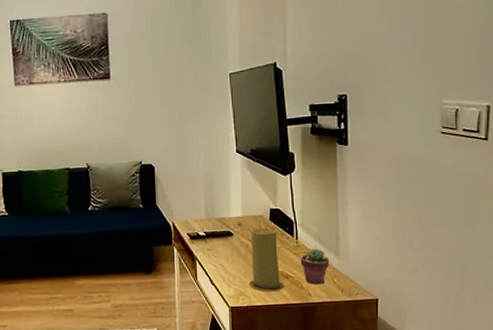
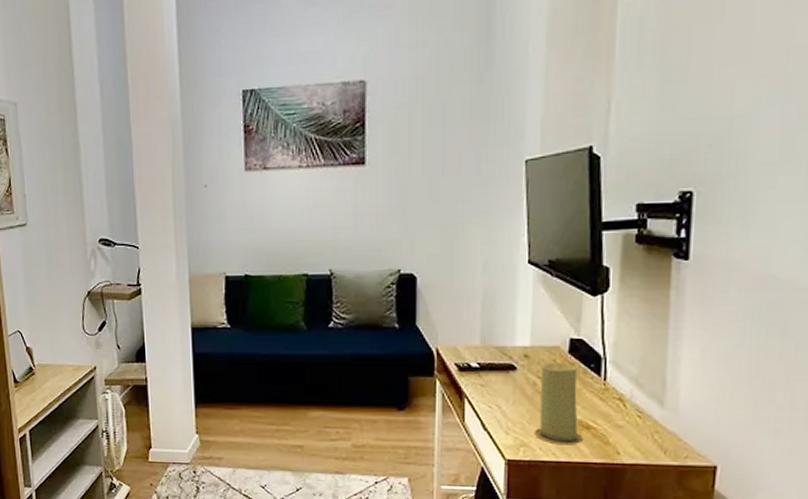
potted succulent: present [300,248,330,285] -> none [608,393,650,441]

